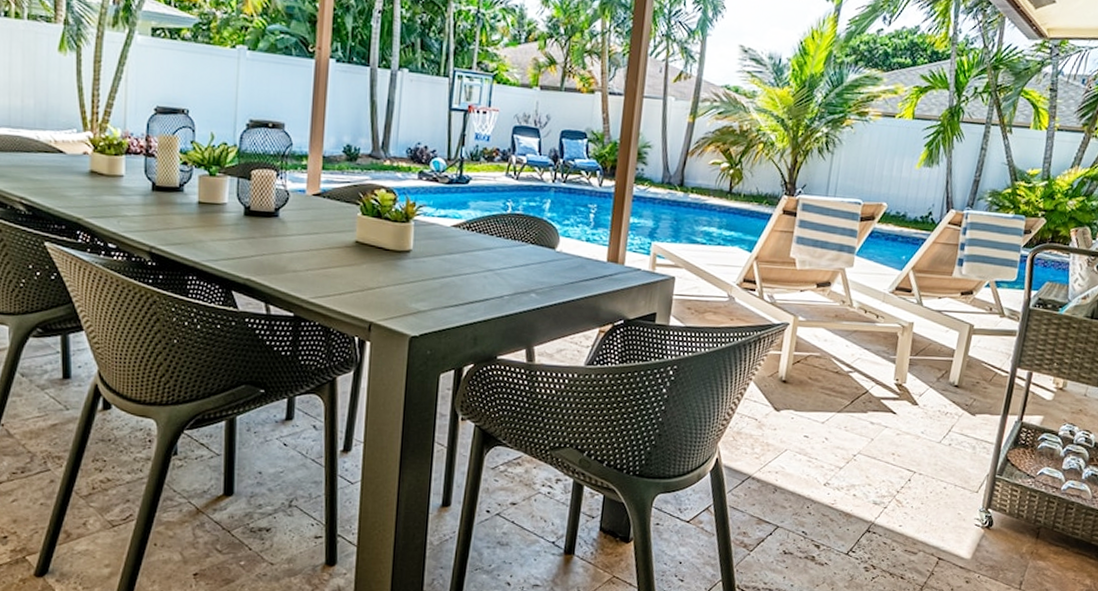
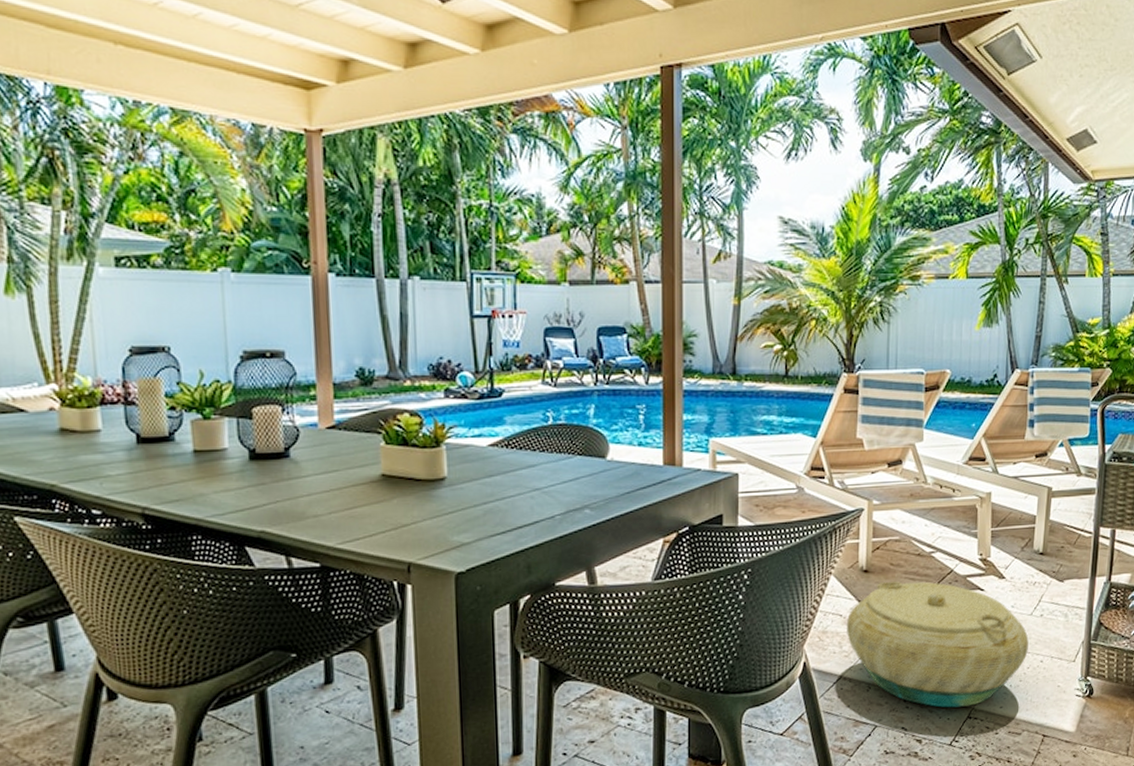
basket: none [760,394,935,521] -> present [847,581,1029,708]

